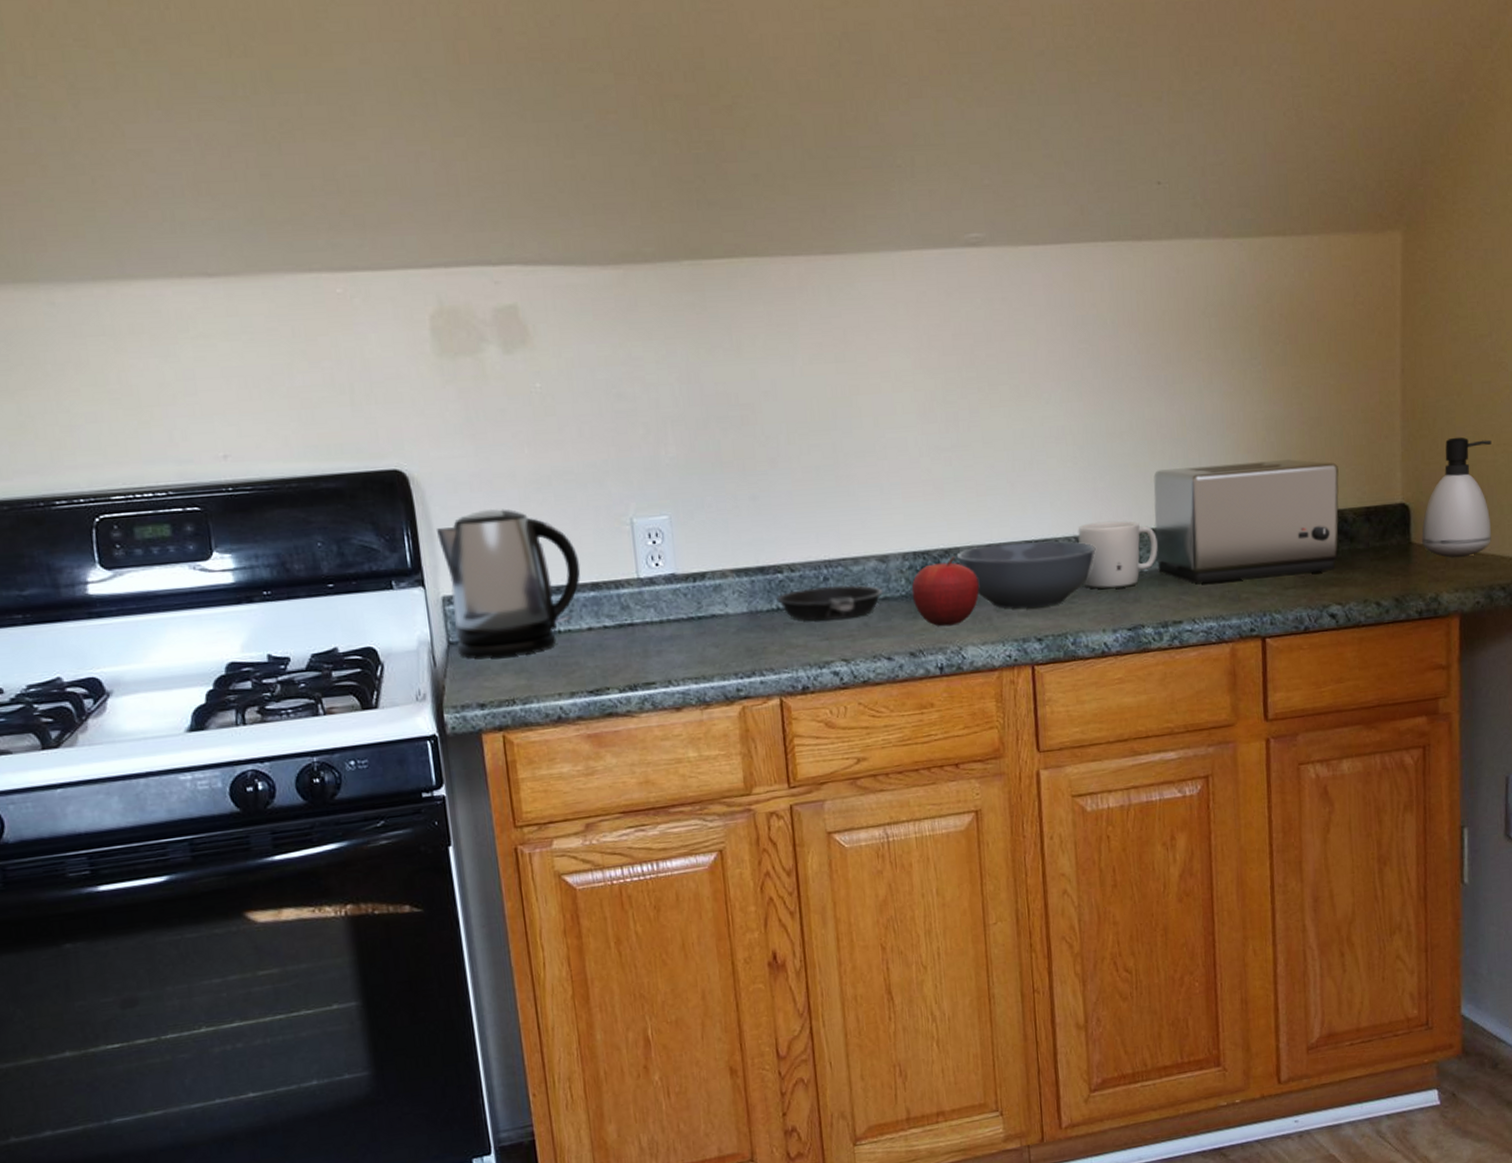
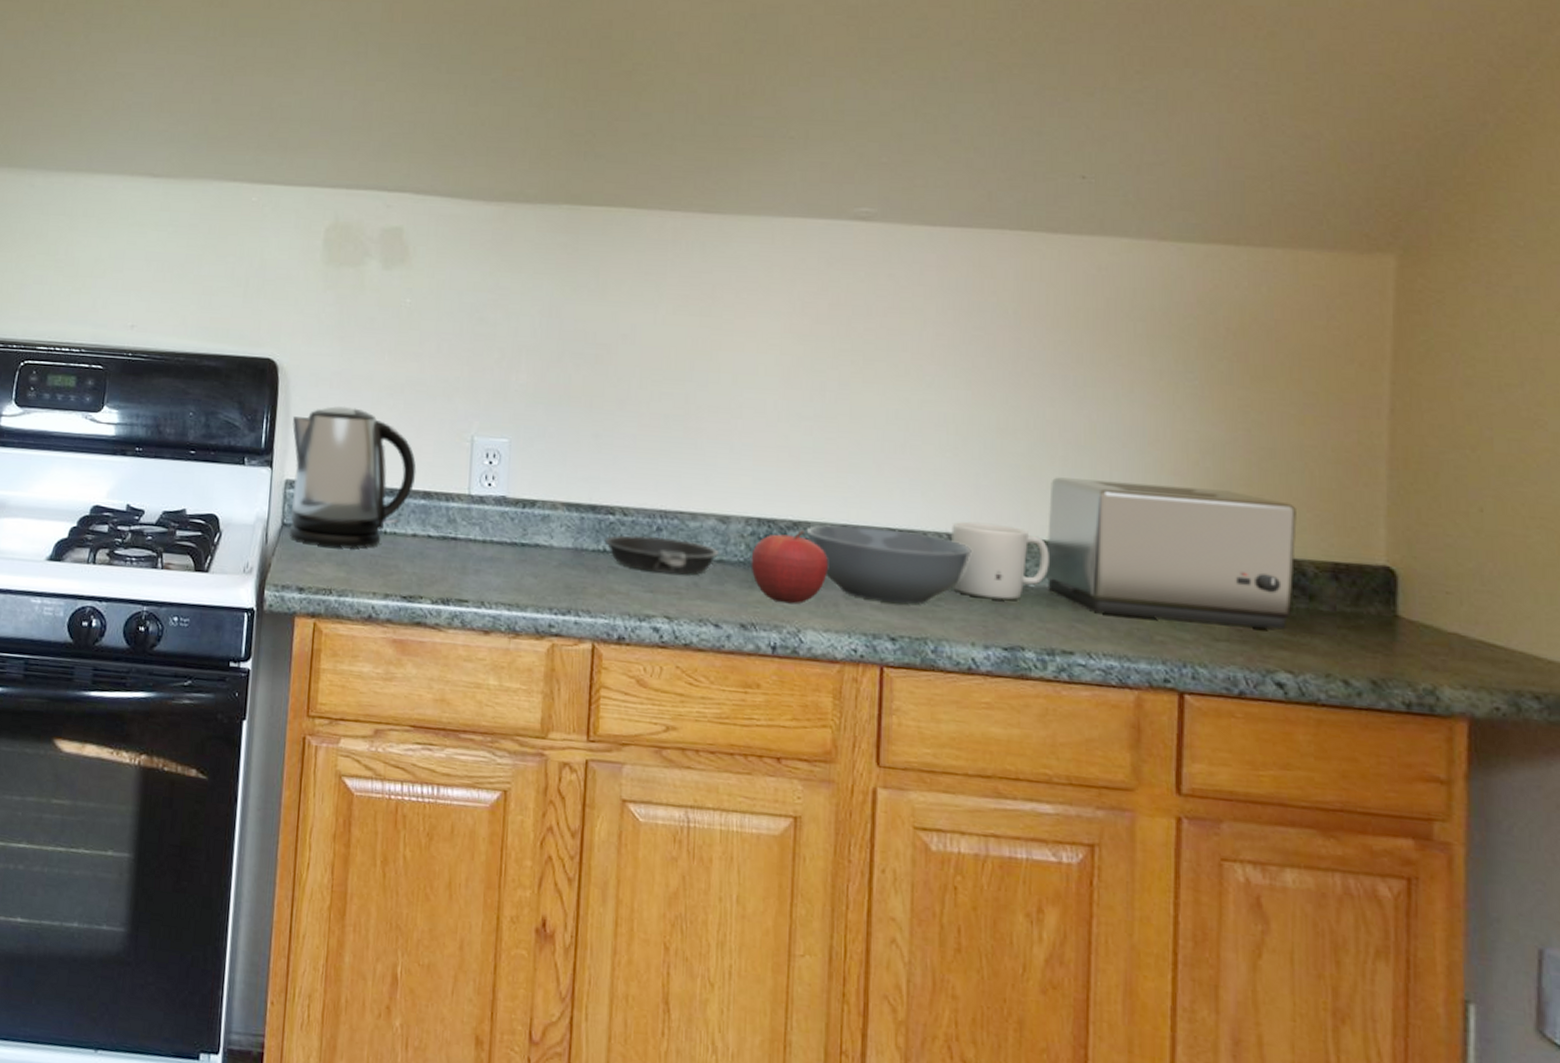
soap dispenser: present [1422,437,1492,558] -> none [1413,498,1522,648]

